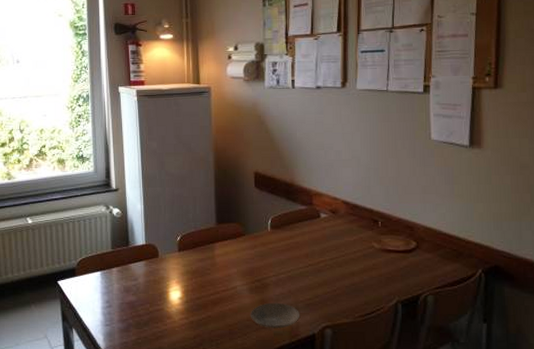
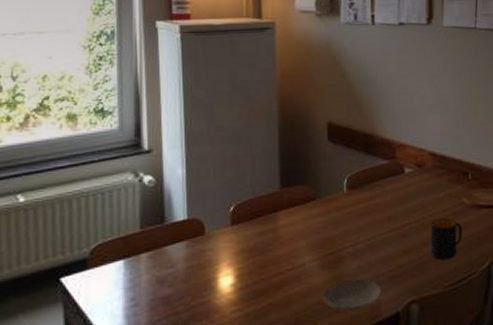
mug: none [343,258,372,294] -> present [430,218,462,260]

